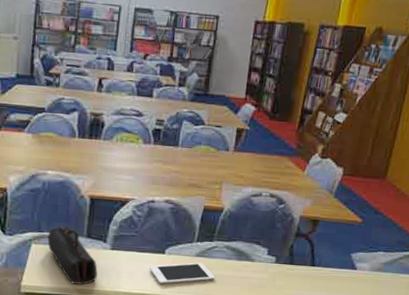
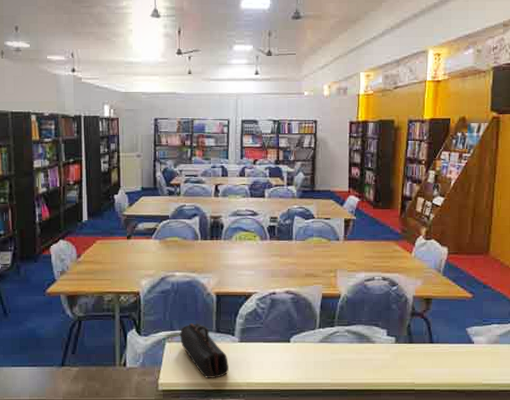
cell phone: present [149,262,215,285] -> none [277,348,340,373]

